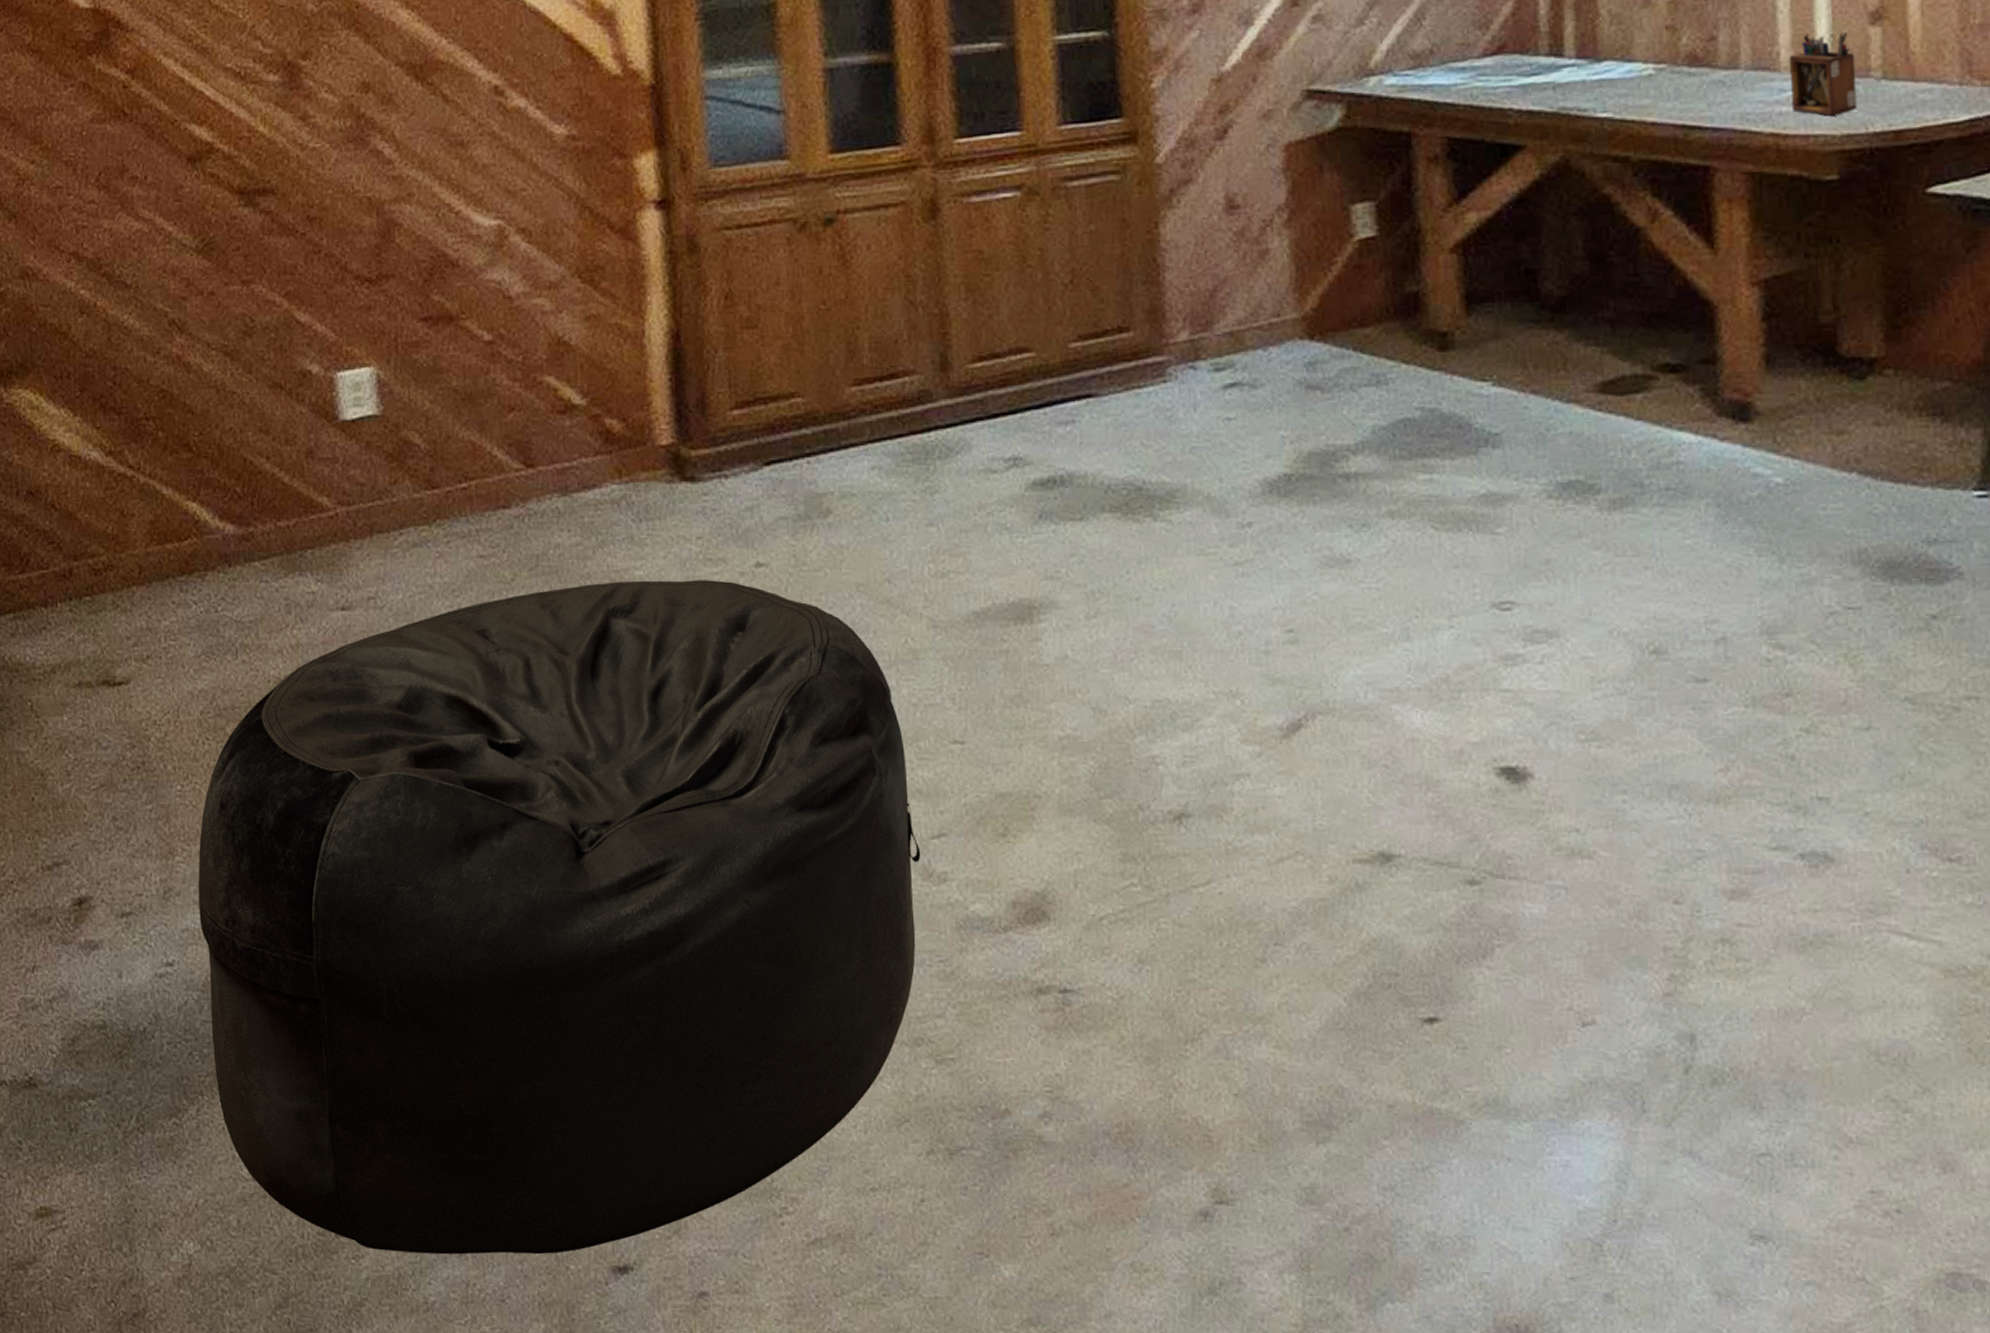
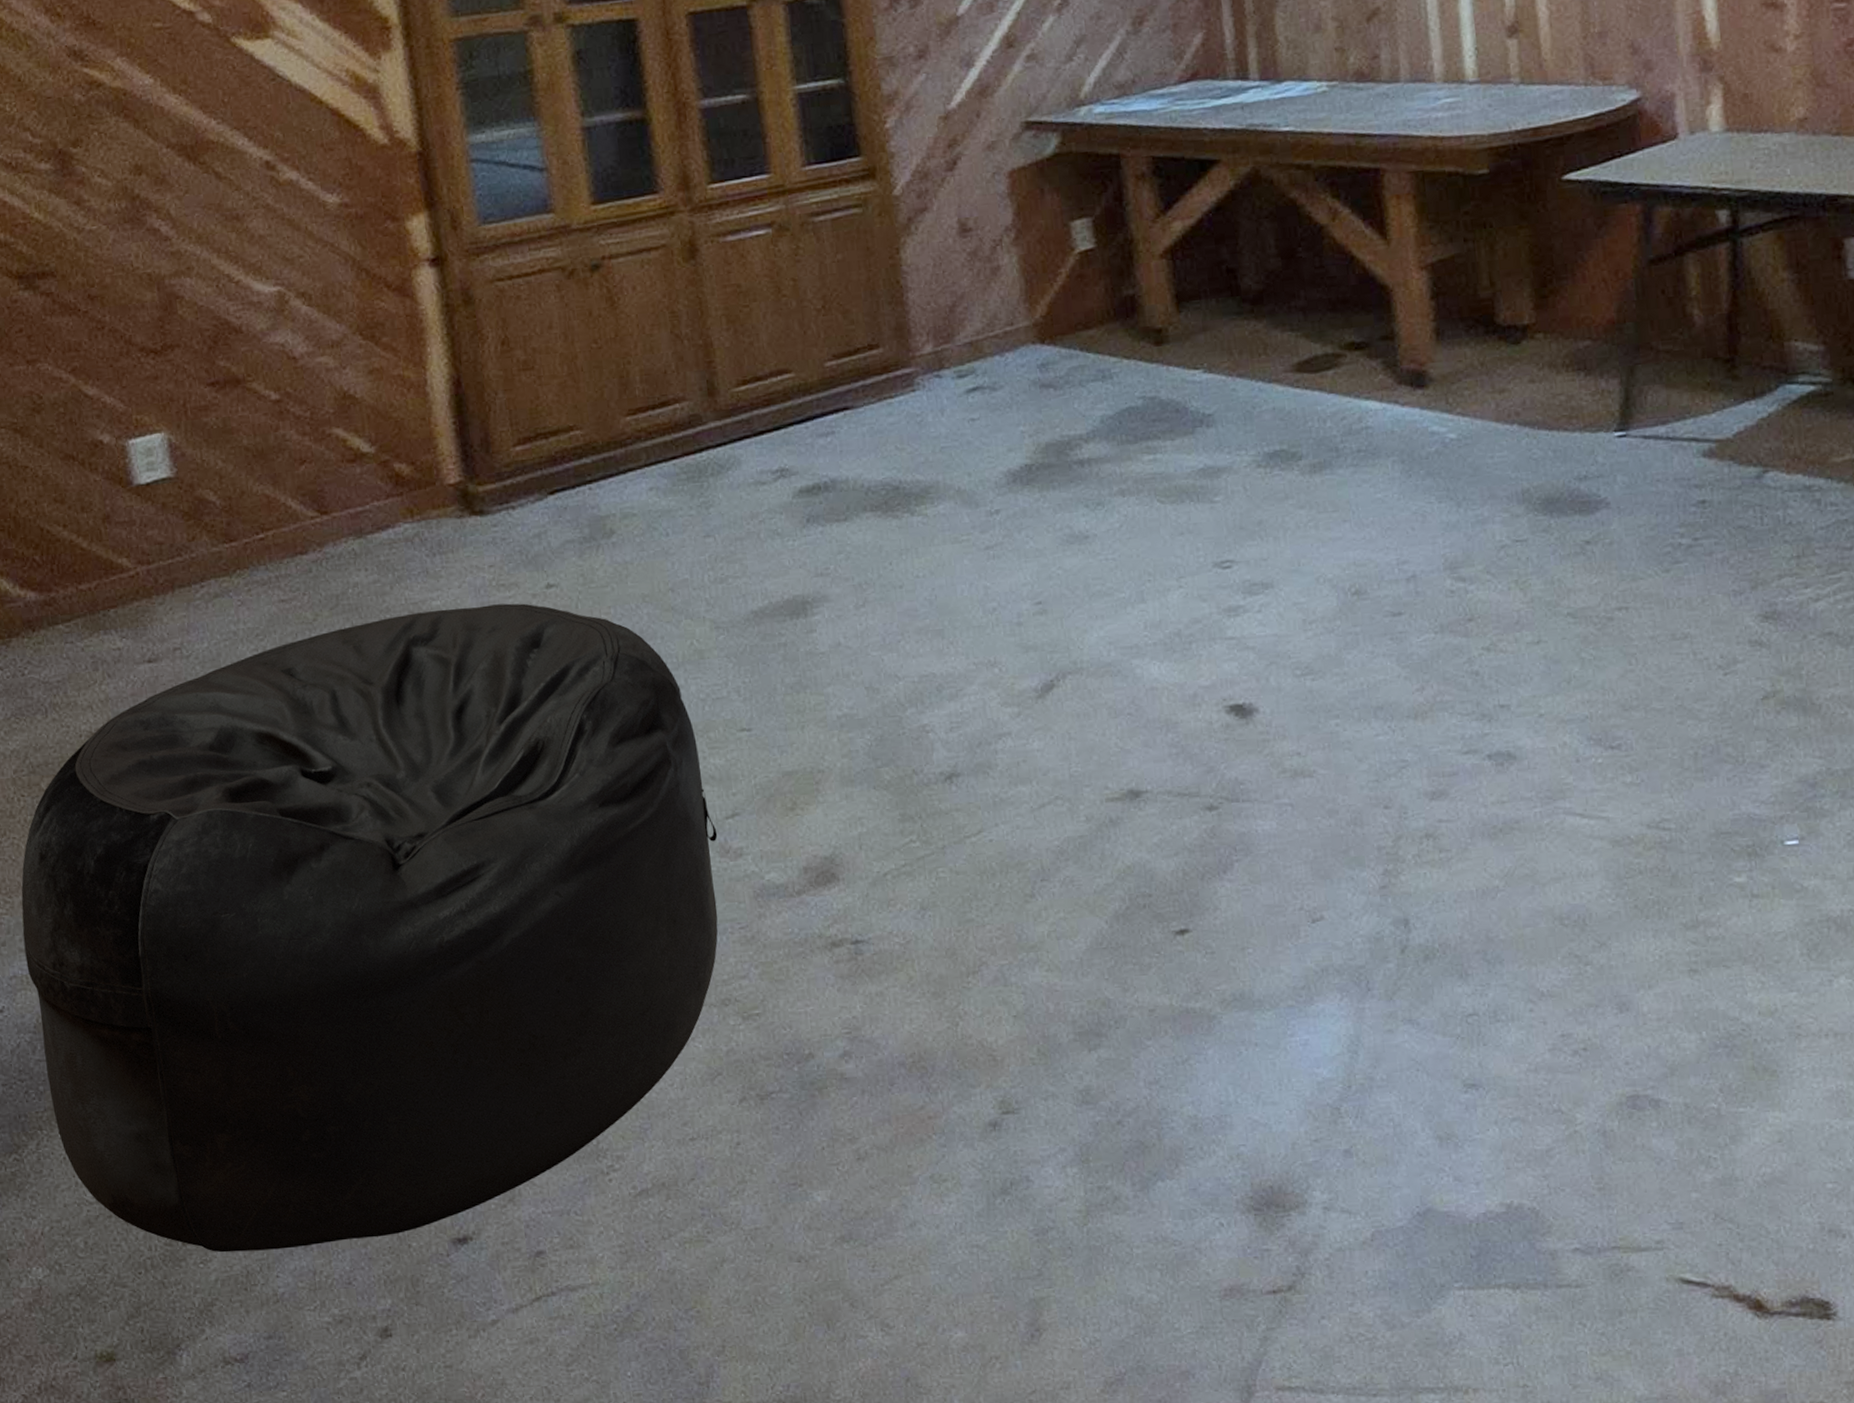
desk organizer: present [1790,32,1858,116] -> none [1442,45,1501,119]

